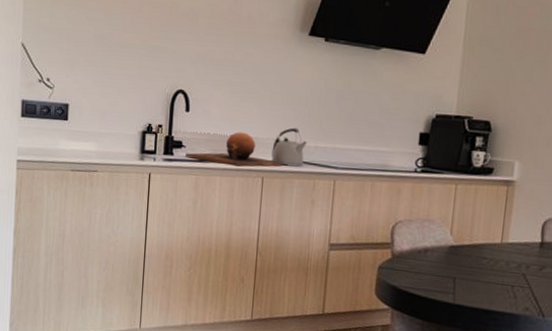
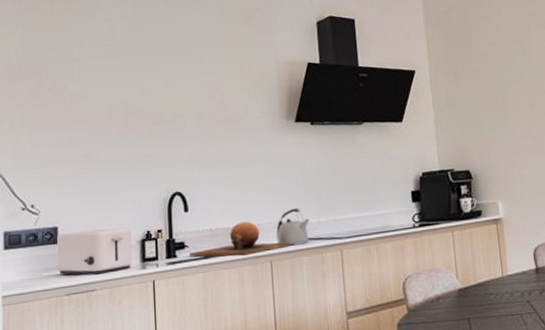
toaster: none [66,111,134,158] -> present [57,228,132,276]

